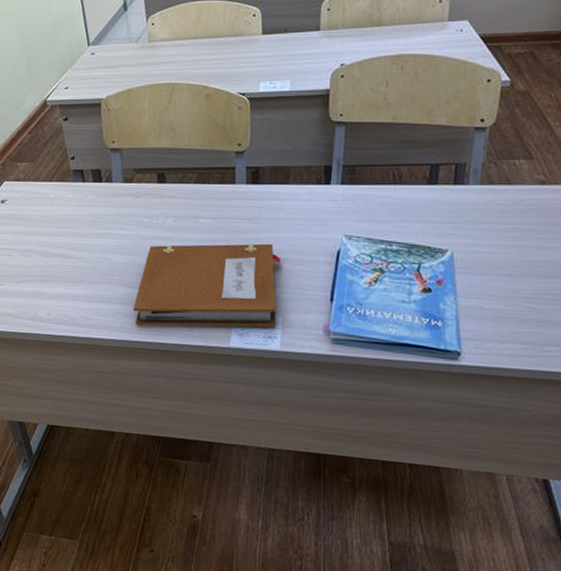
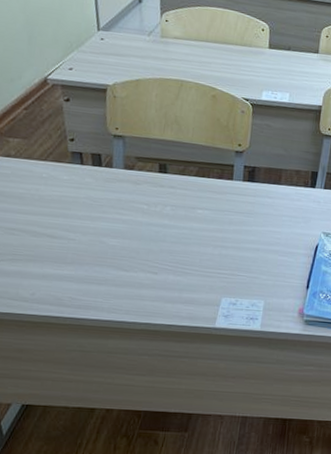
notebook: present [132,243,281,327] -> none [123,231,268,310]

